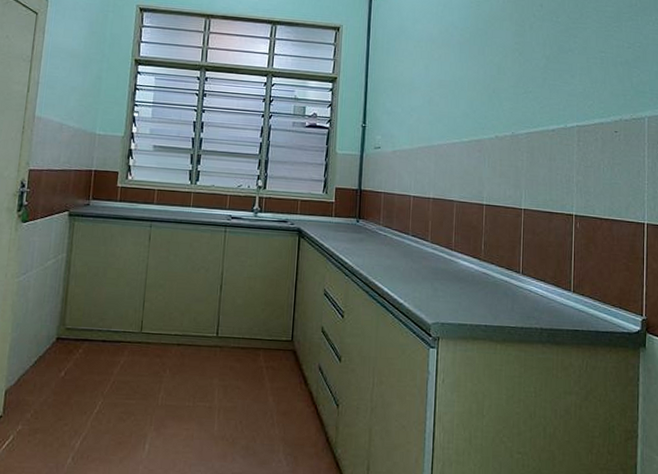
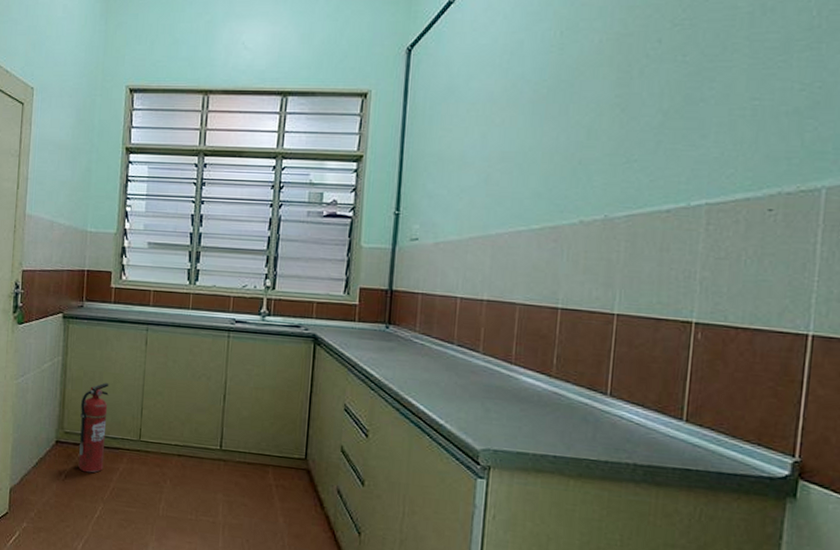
fire extinguisher: none [79,277,113,368] -> present [78,382,109,473]

